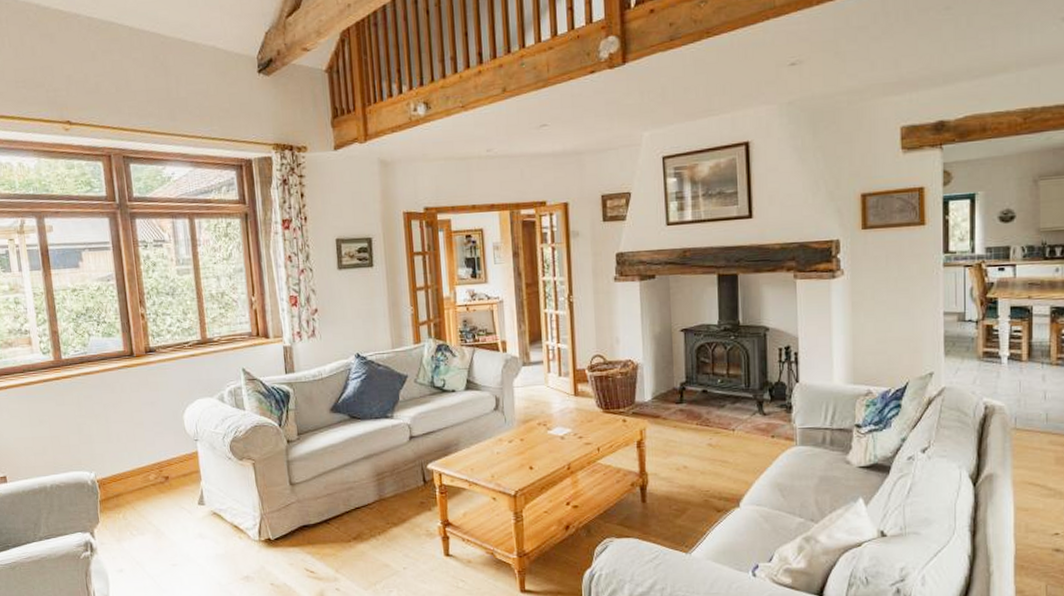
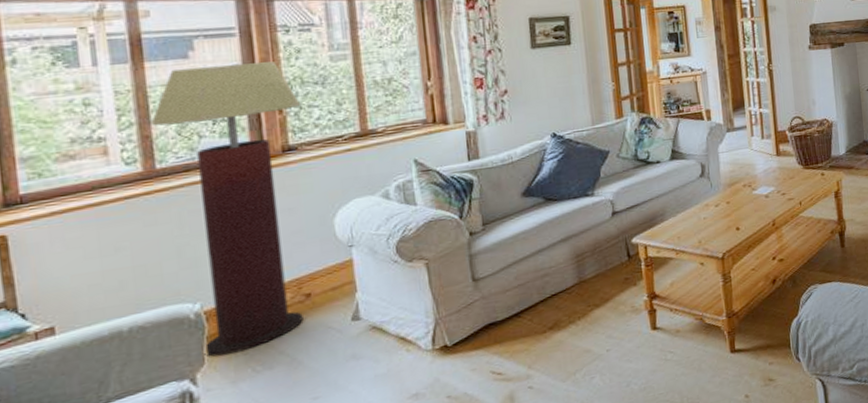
floor lamp: none [57,273,164,517] -> present [150,61,303,357]

